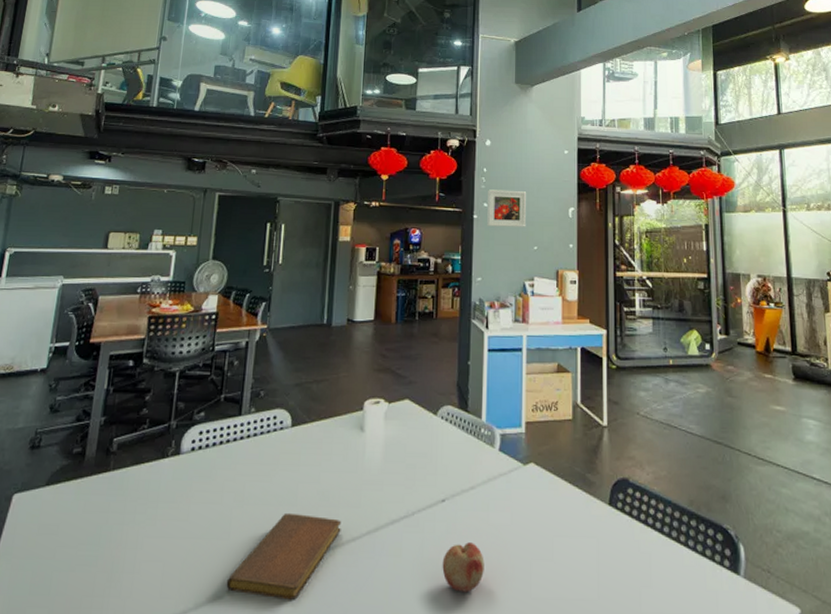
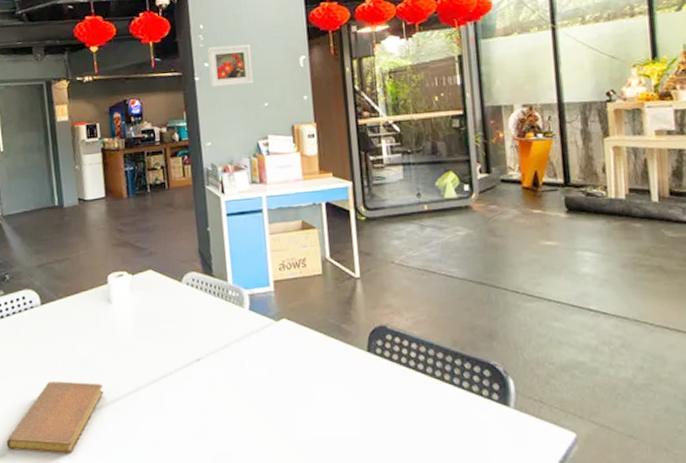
fruit: present [442,542,484,592] -> none [204,395,247,439]

